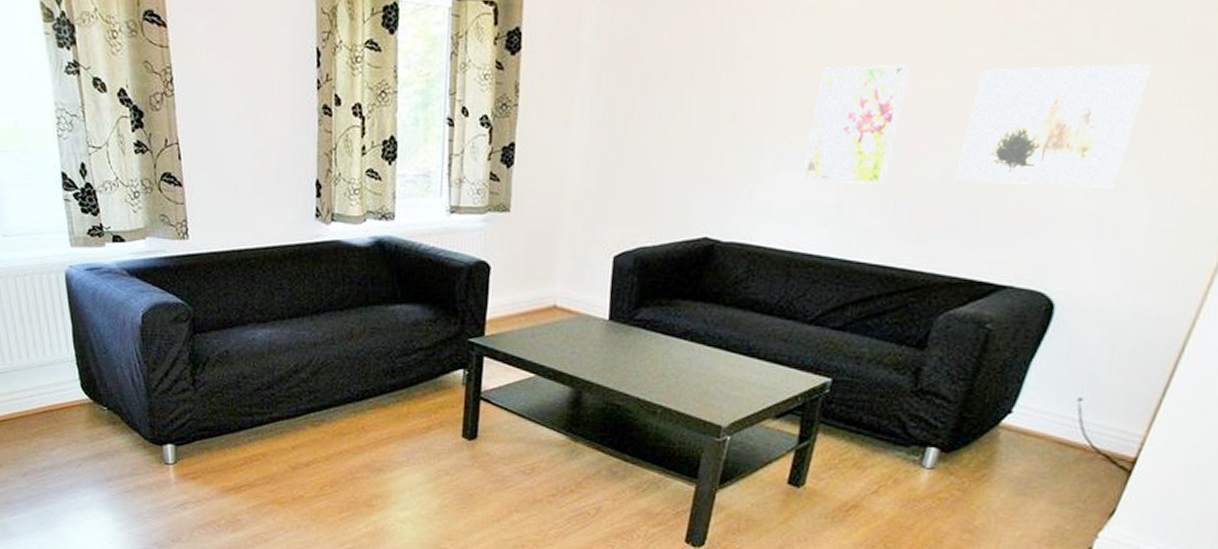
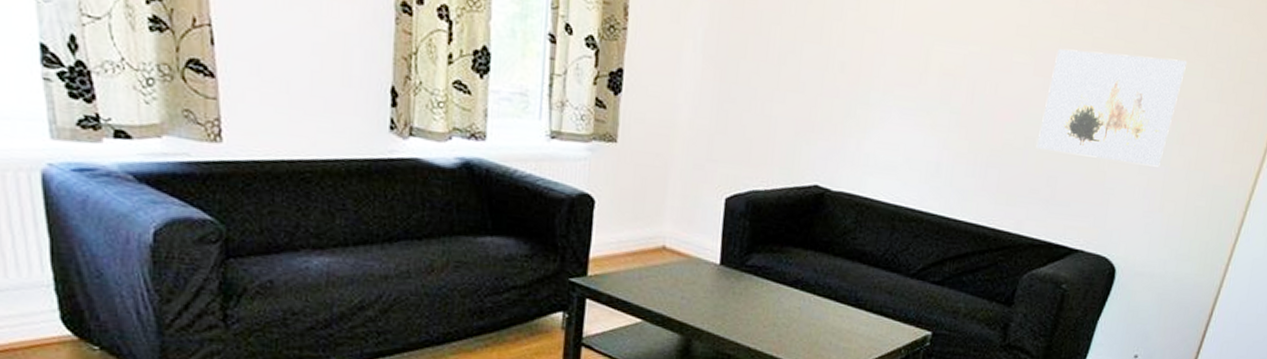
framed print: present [802,64,909,184] -> none [905,28,998,147]

